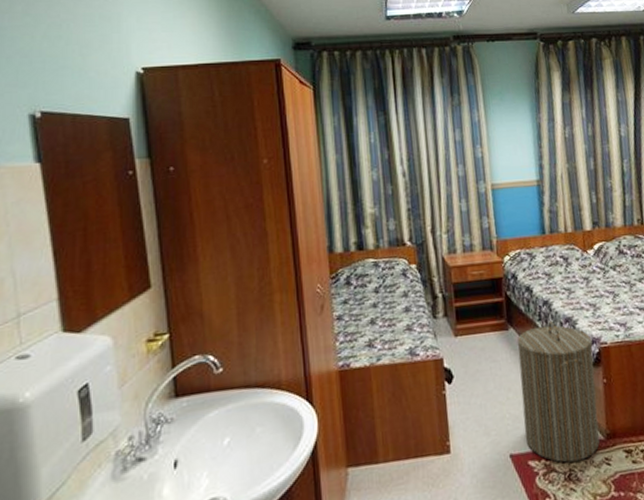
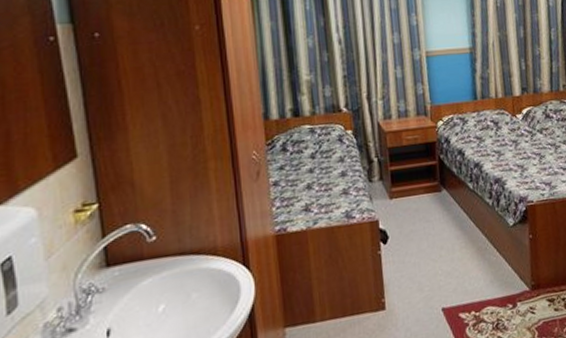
laundry hamper: present [517,320,600,463] -> none [449,182,525,314]

